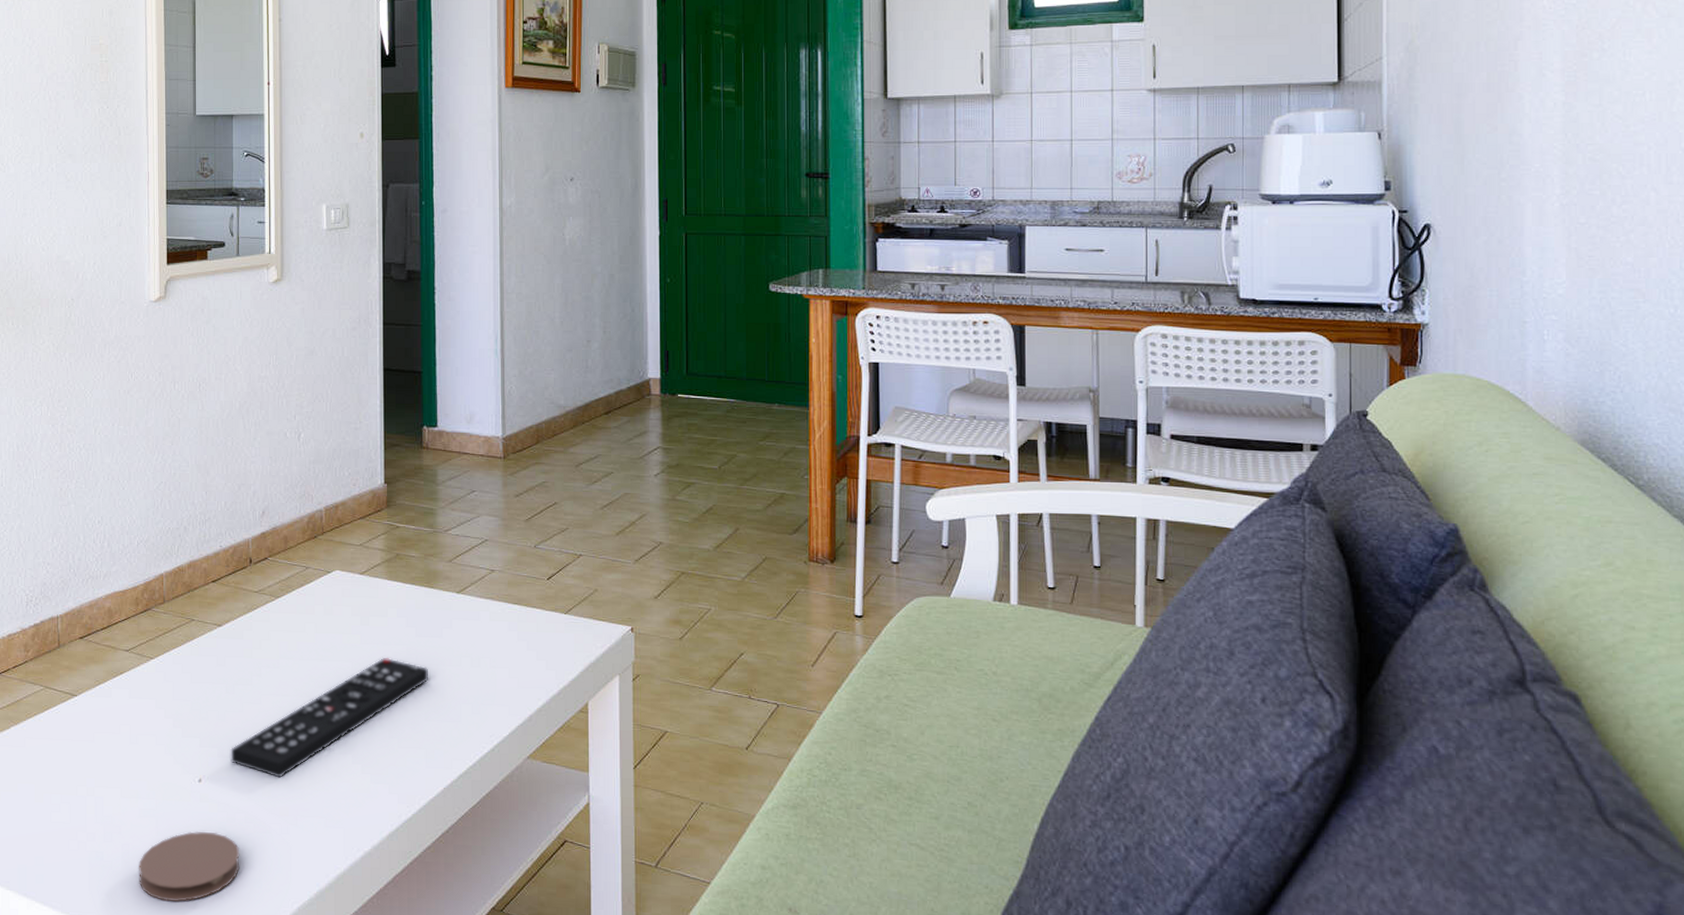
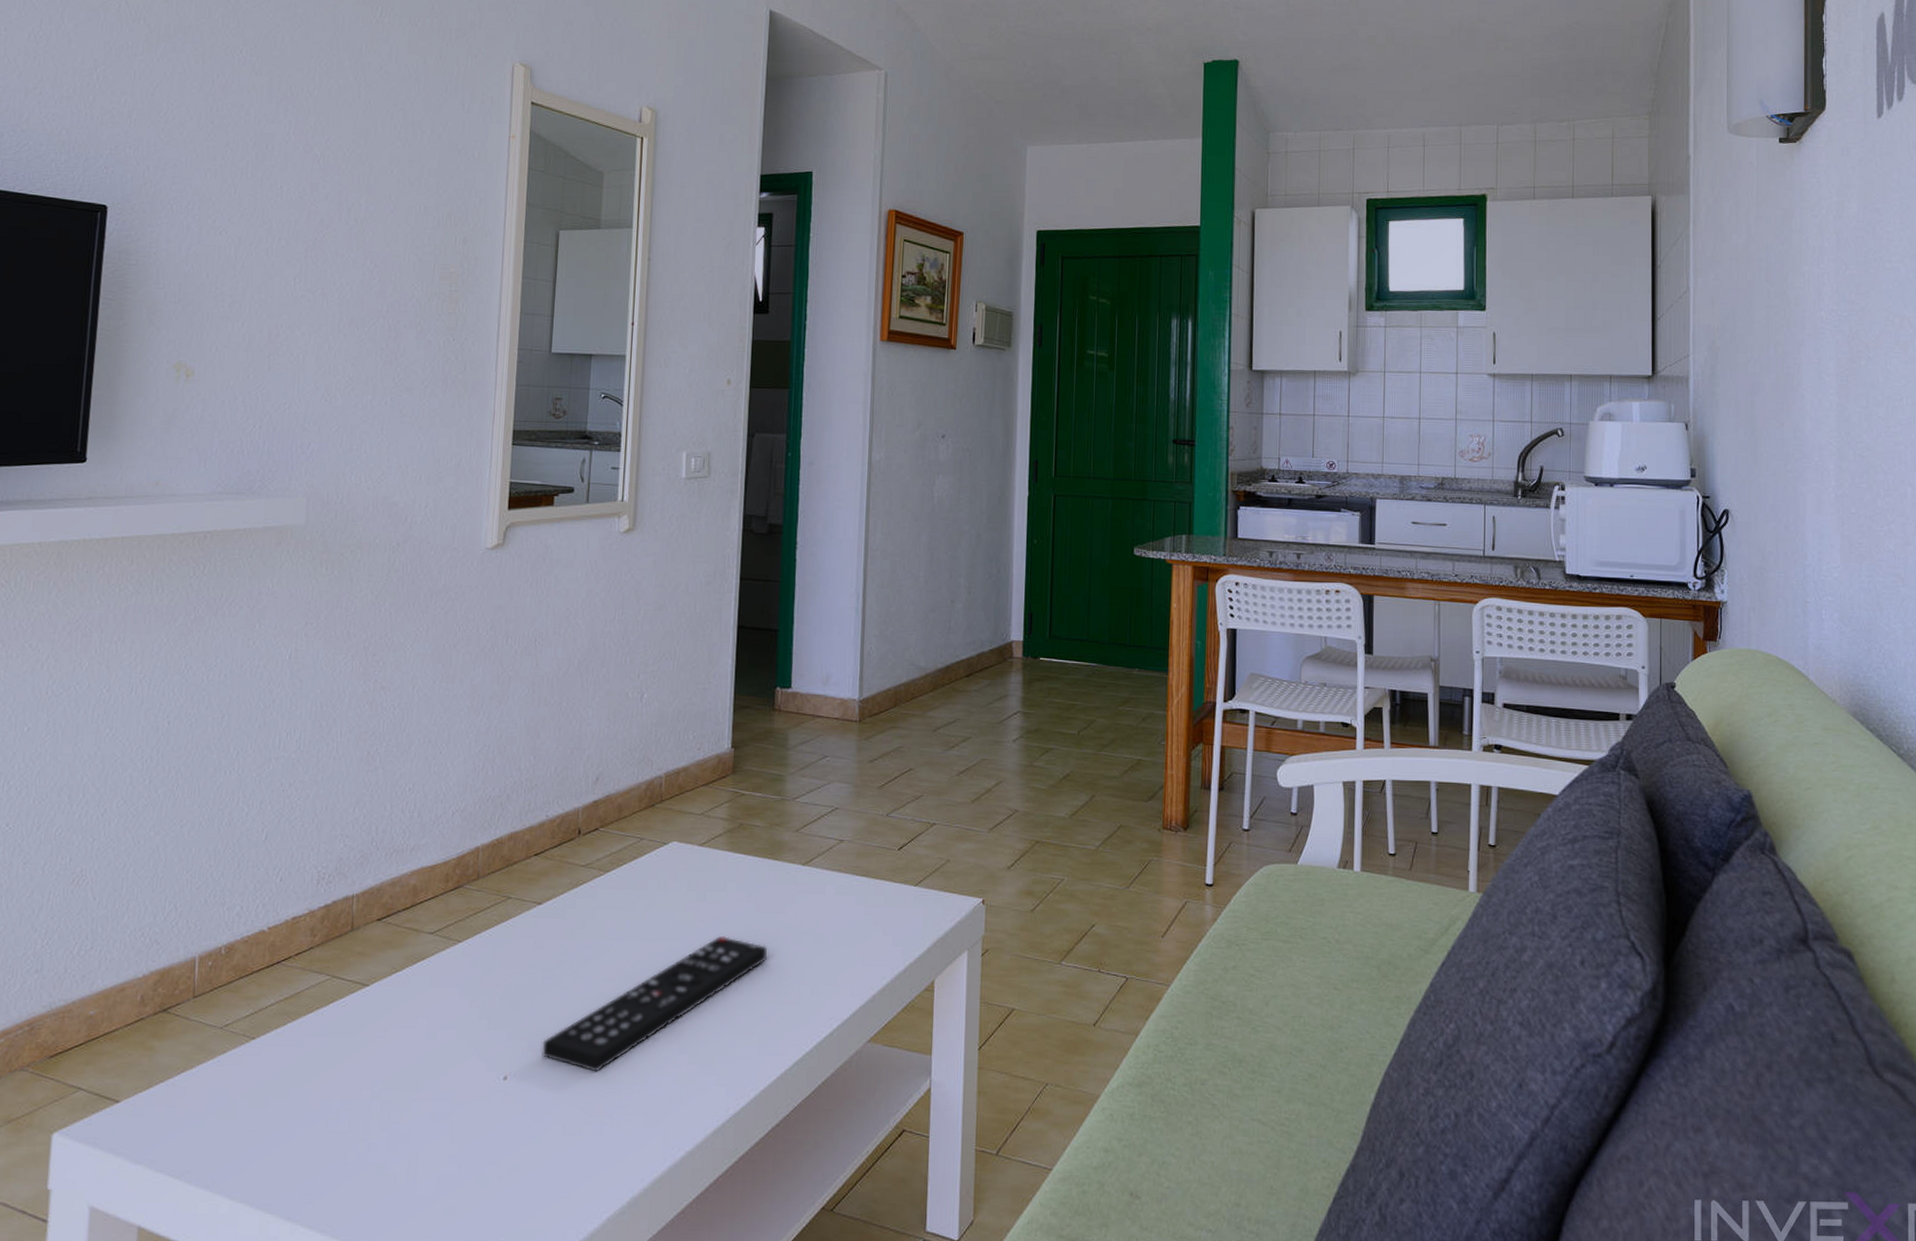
coaster: present [139,831,240,902] -> none [425,1136,546,1219]

